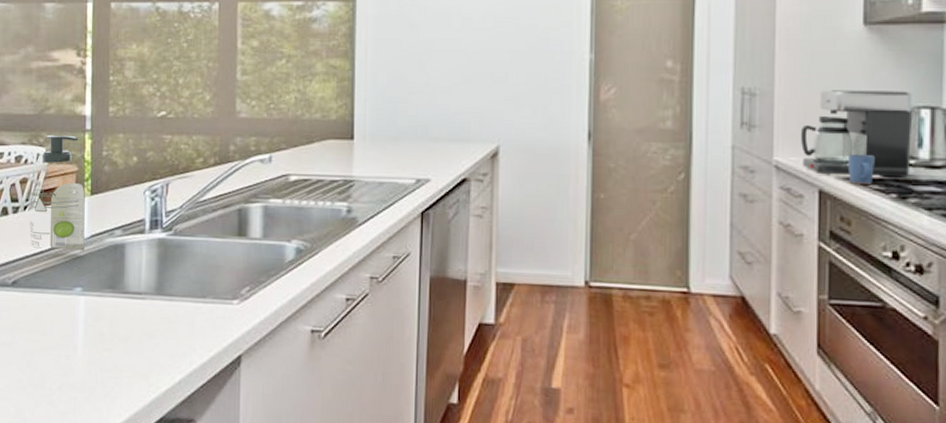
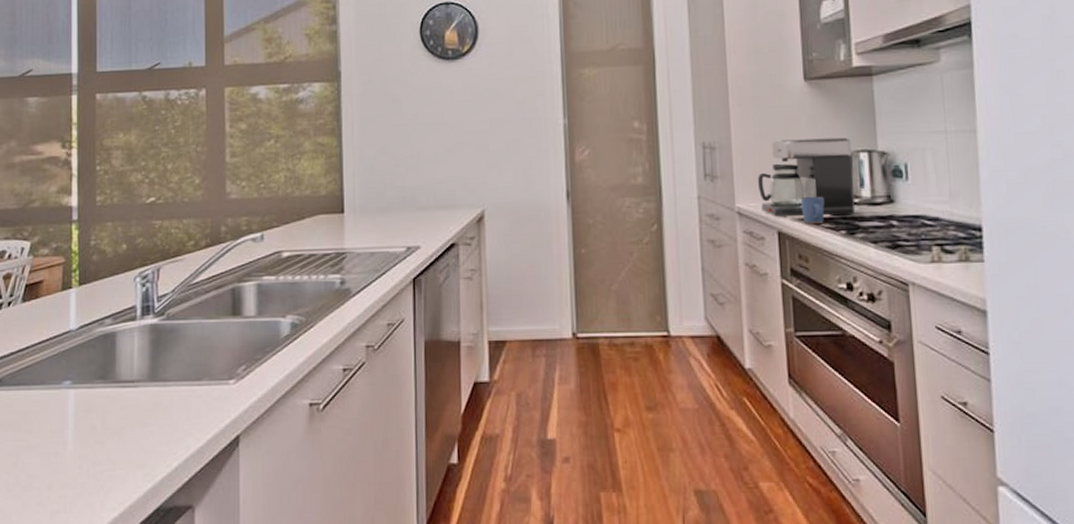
soap dispenser: present [29,134,85,252] -> none [13,227,73,345]

